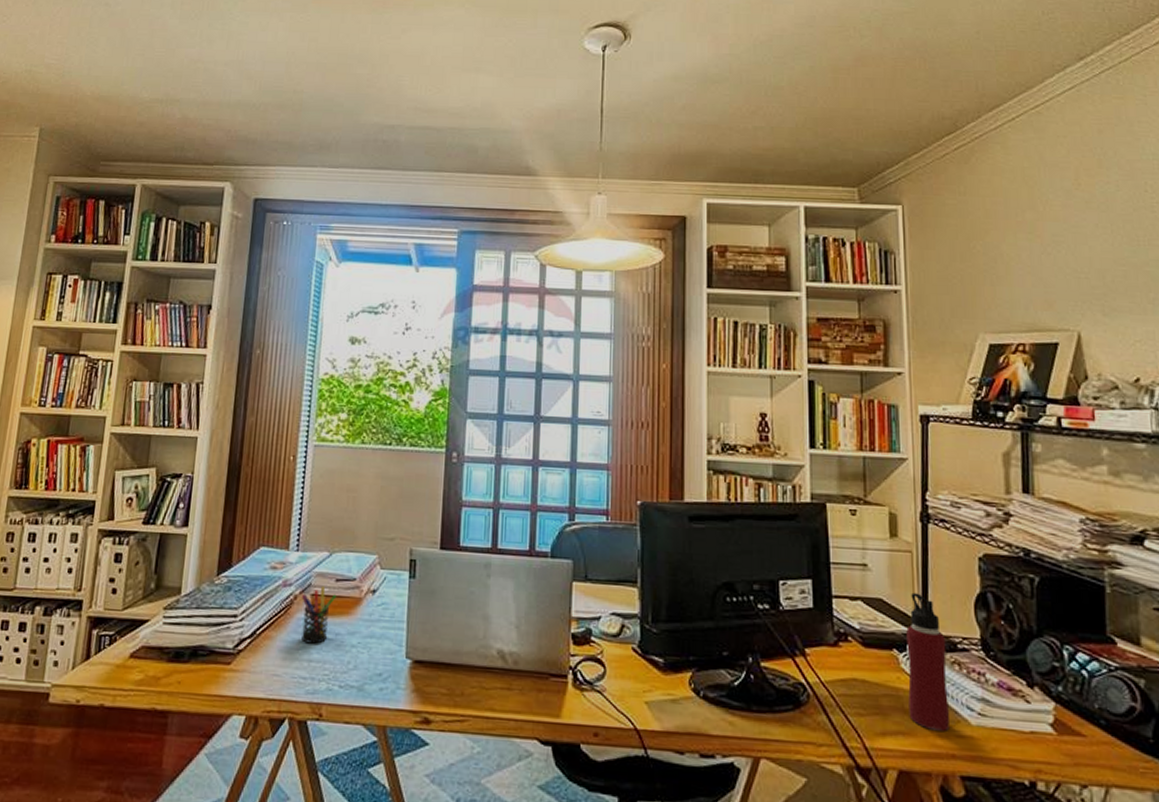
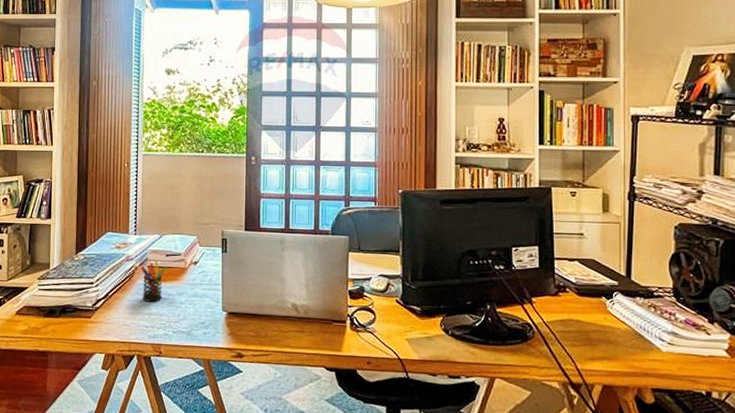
water bottle: present [906,592,949,731] -> none [613,254,645,356]

